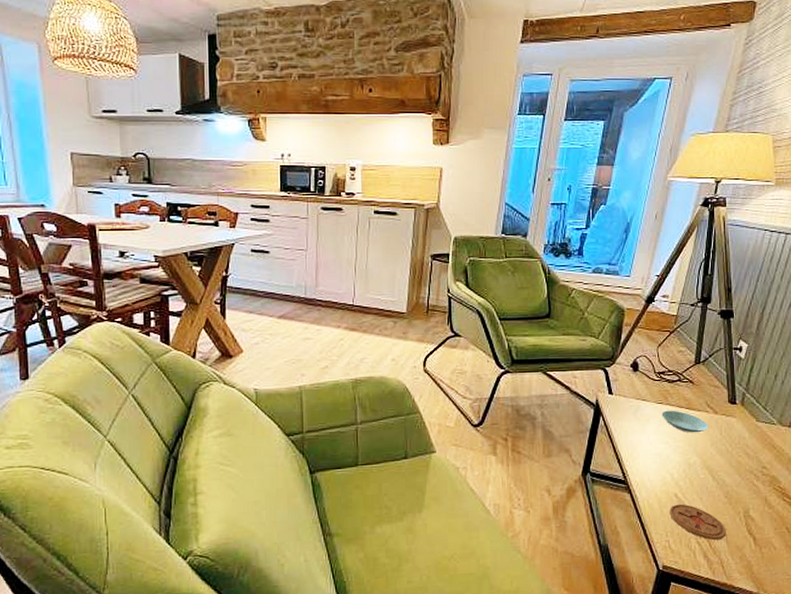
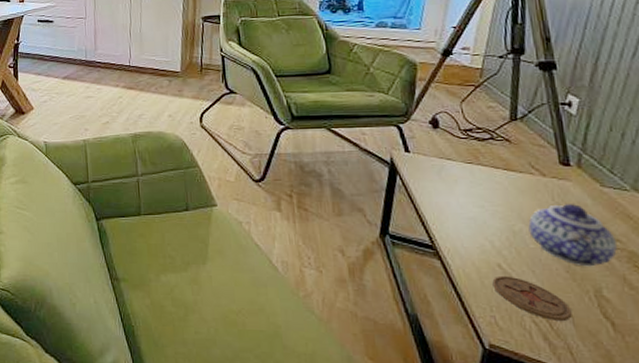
saucer: present [662,410,709,433] -> none [472,171,536,197]
teapot: none [701,437,763,492] -> present [528,204,617,267]

